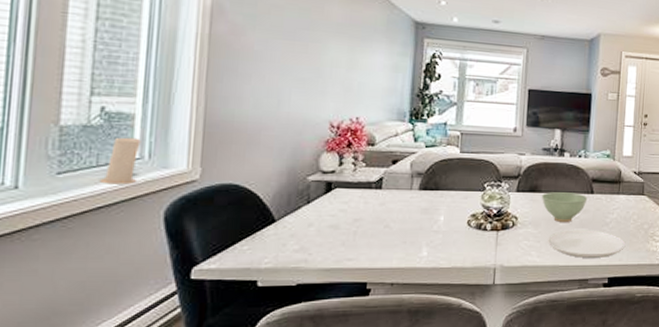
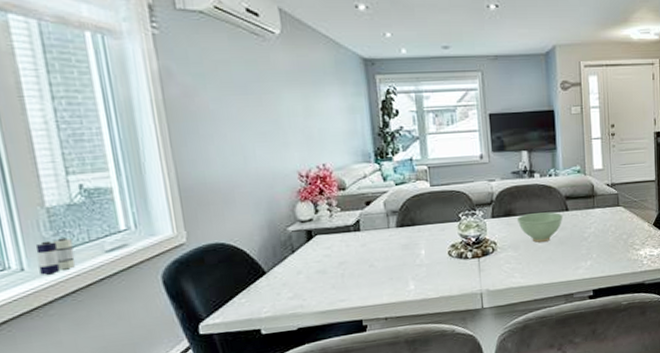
candle: none [34,159,78,202] -> present [35,237,76,281]
candle: present [98,137,141,185] -> none [94,210,130,257]
plate: present [548,230,626,258] -> none [529,246,607,275]

